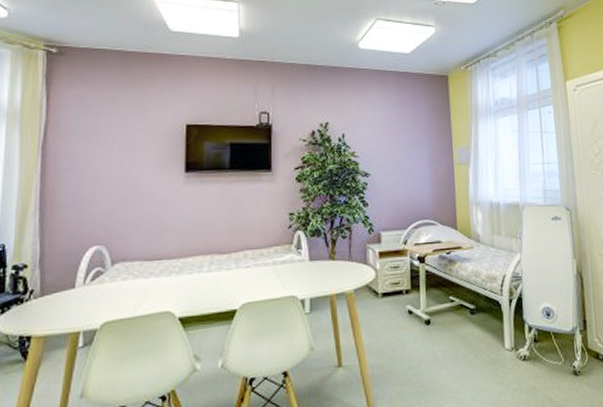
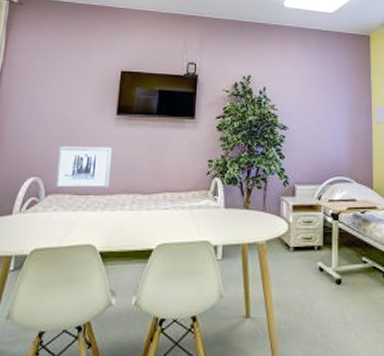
wall art: none [122,207,183,255] -> present [55,146,112,188]

